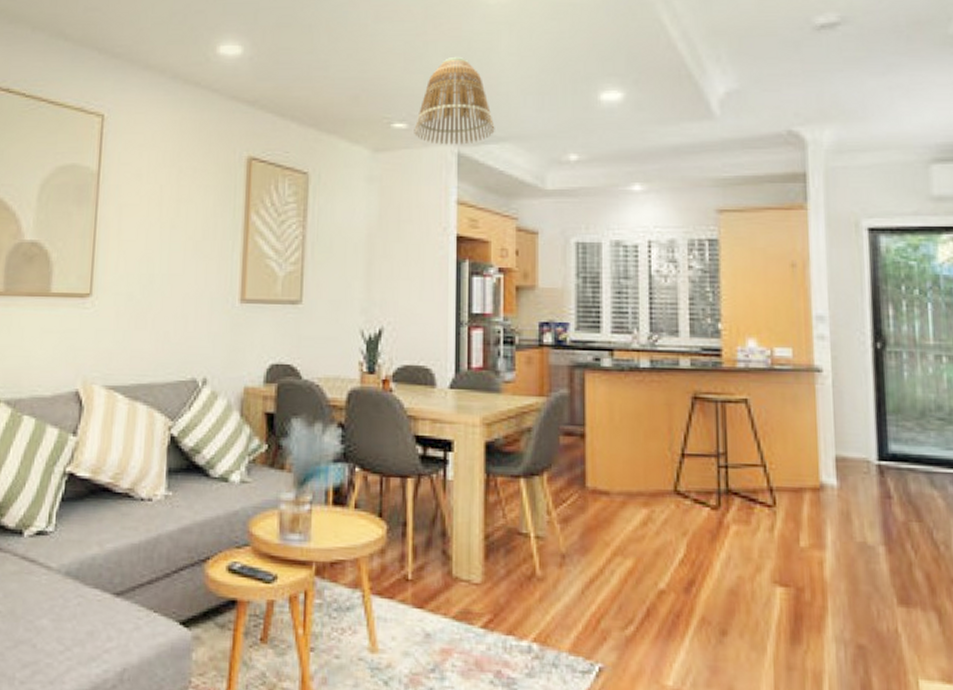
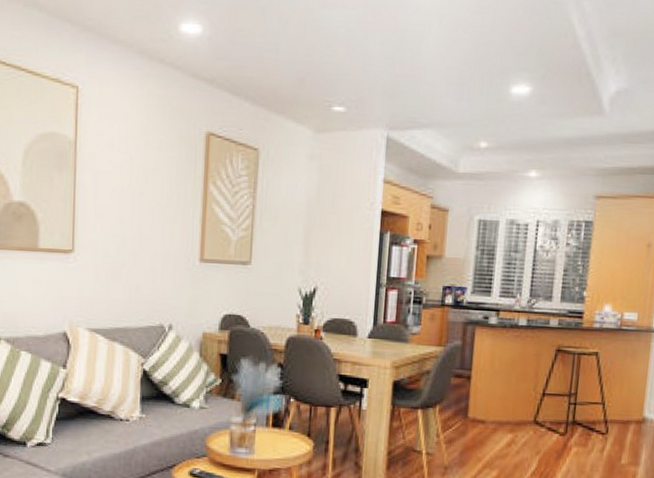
lamp shade: present [414,56,495,145] -> none [350,45,420,129]

